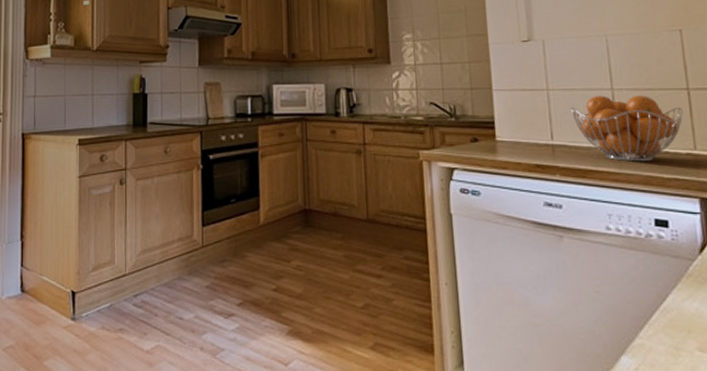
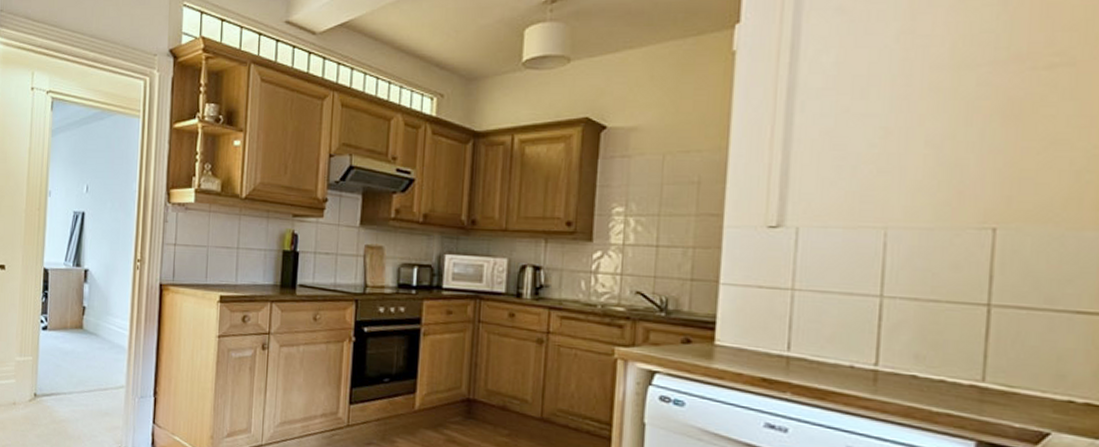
fruit basket: present [571,95,683,162] -> none [820,302,976,390]

